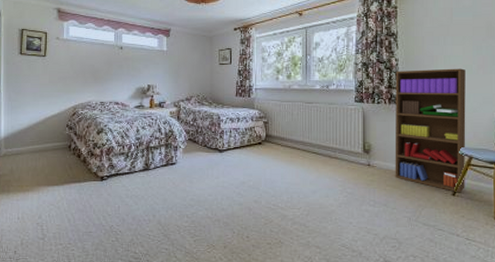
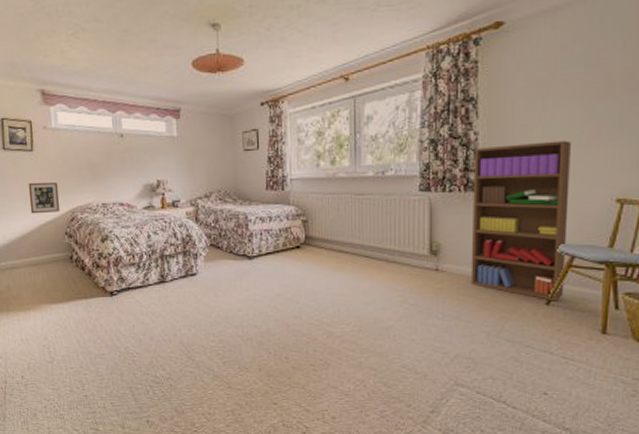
picture frame: none [38,82,65,109] -> present [28,182,61,214]

